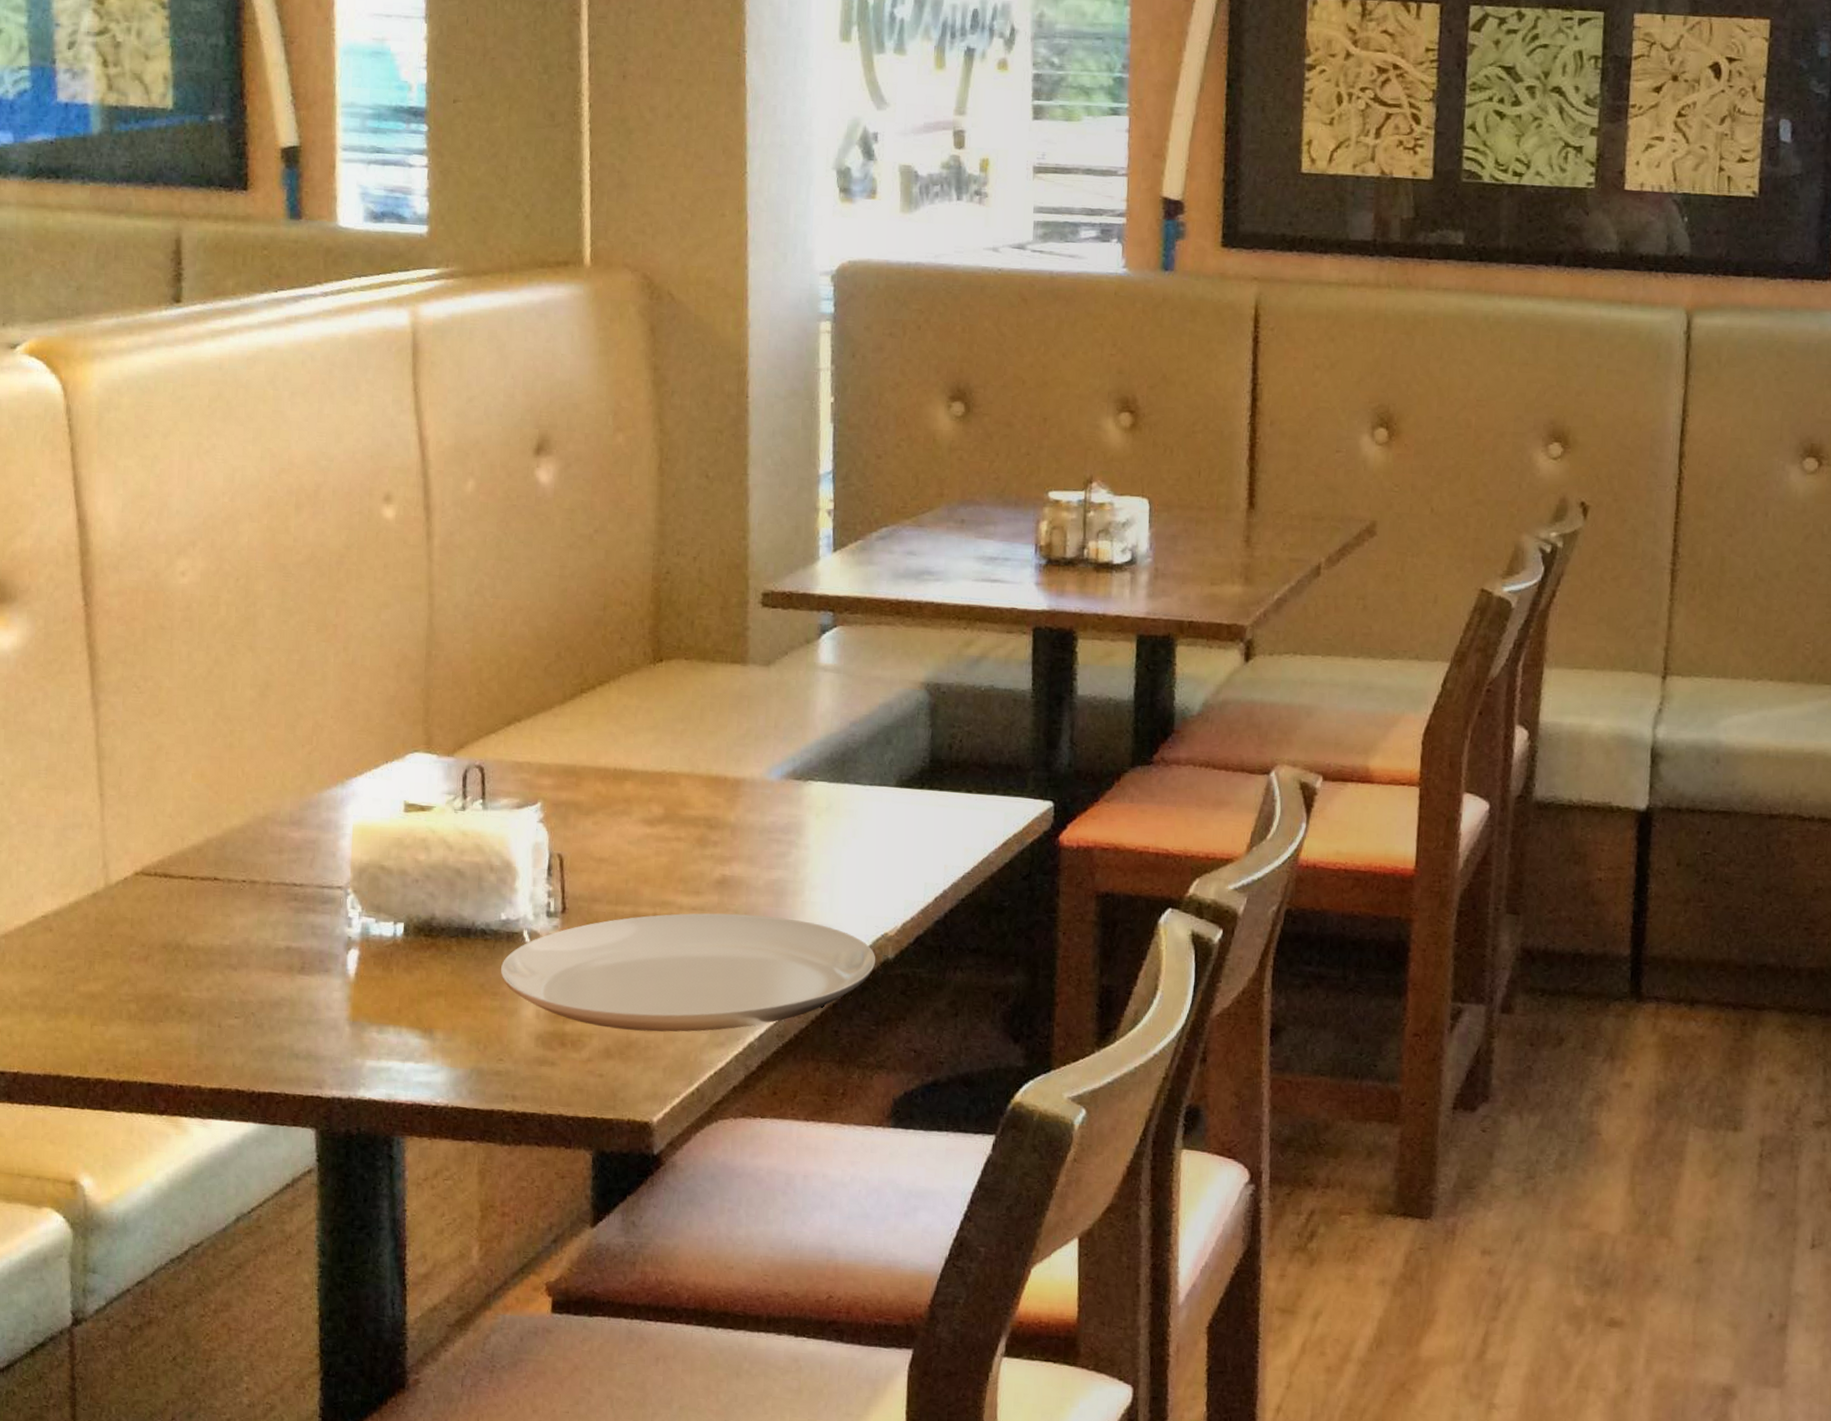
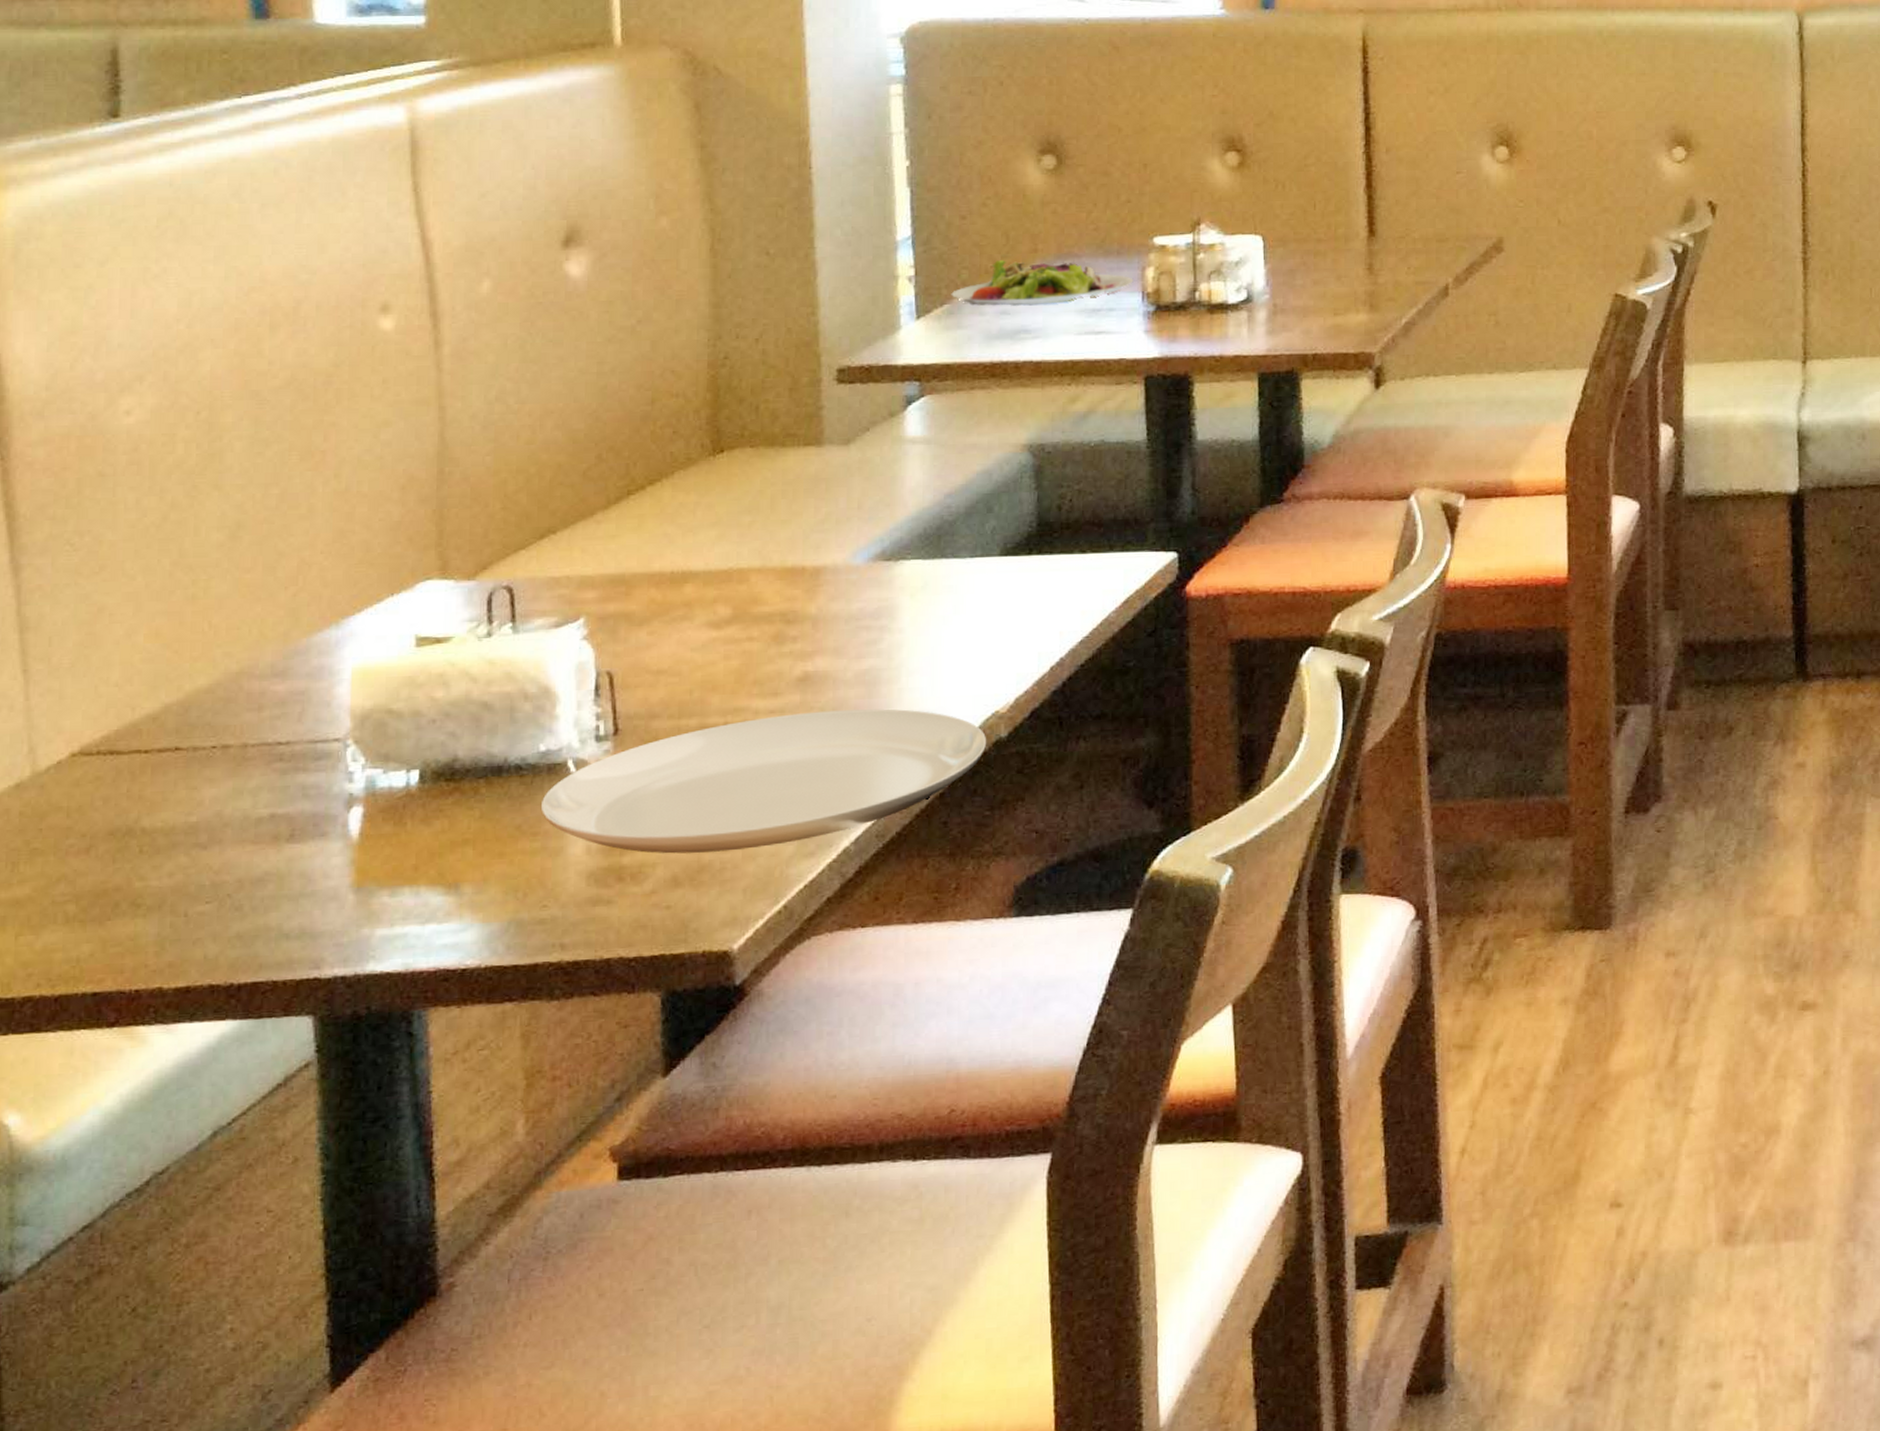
salad plate: none [864,501,1028,549] -> present [951,260,1134,306]

